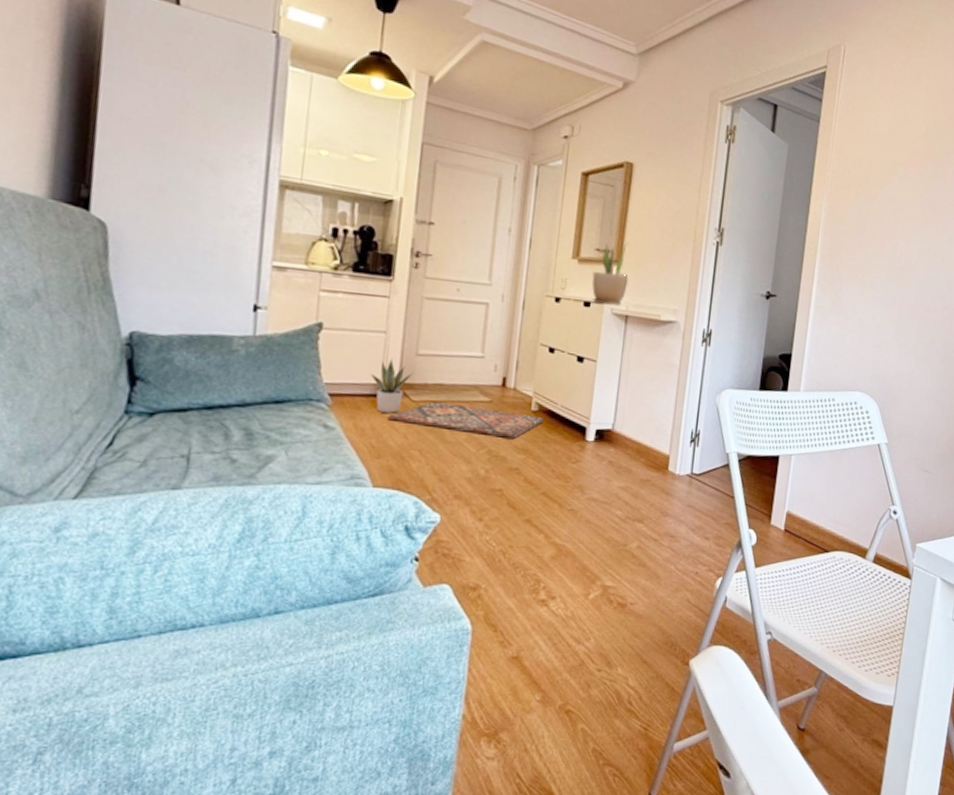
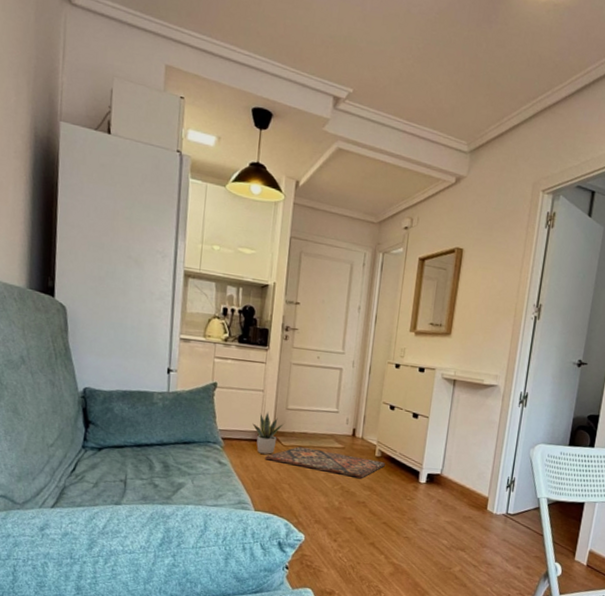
potted plant: present [592,243,627,306] -> none [426,318,457,372]

